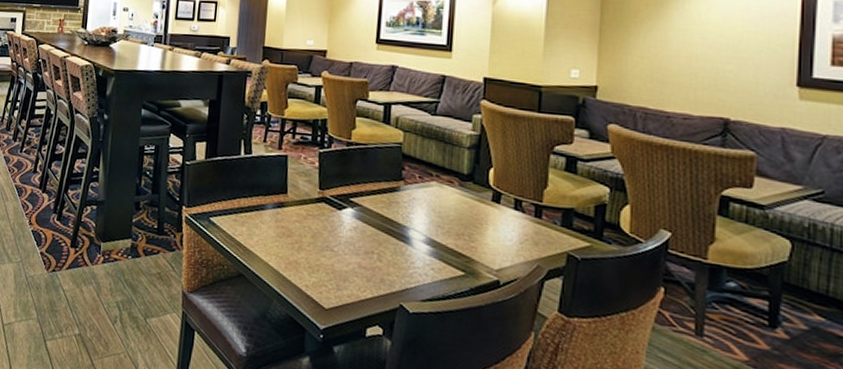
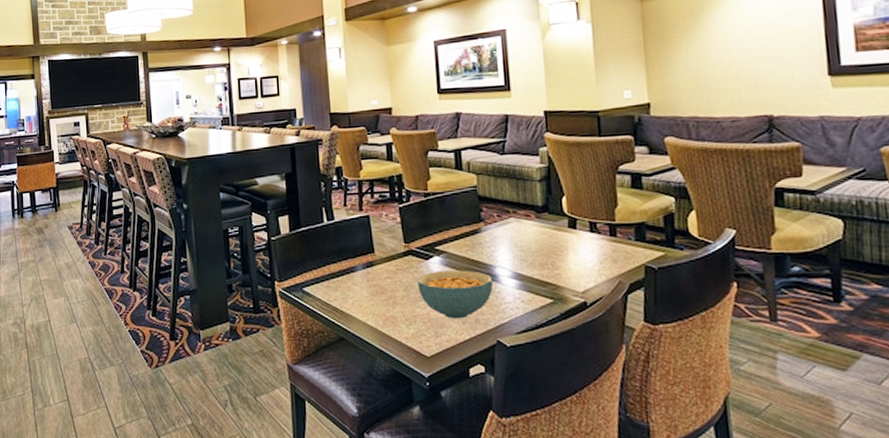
cereal bowl: none [326,223,405,276] -> present [417,270,493,319]

